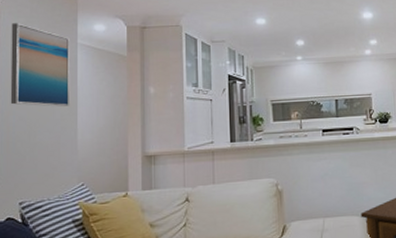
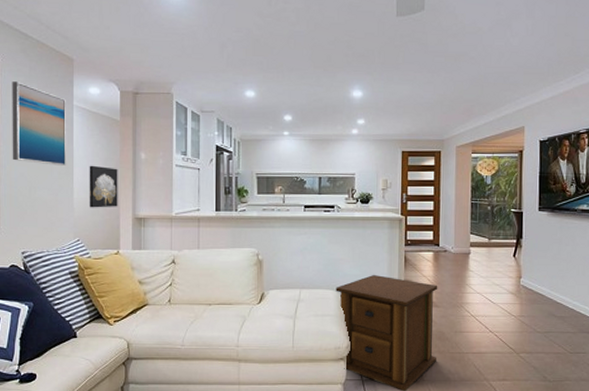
wall art: none [94,103,126,149] -> present [89,165,118,208]

